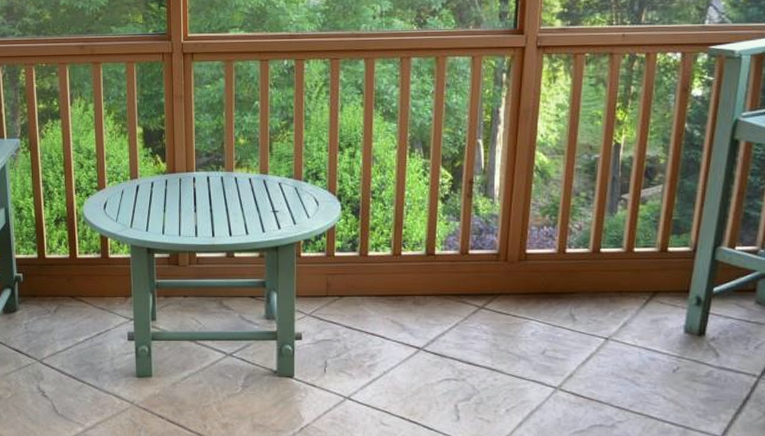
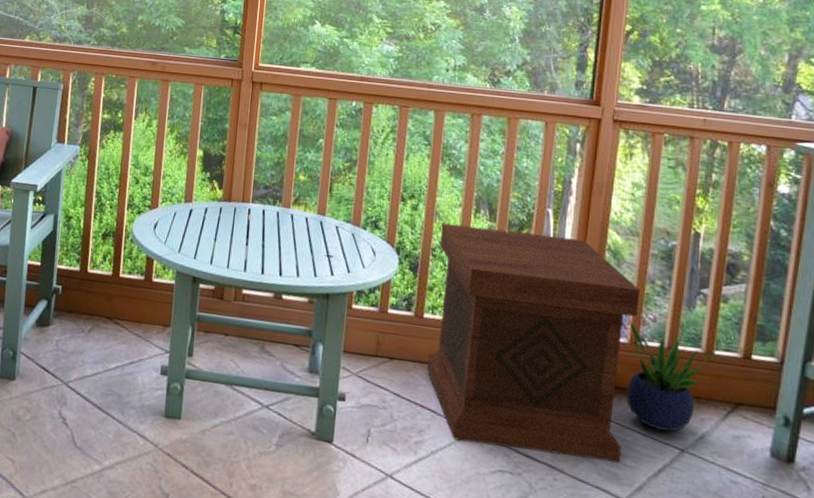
side table: none [374,165,567,359] -> present [426,223,641,463]
potted plant: none [556,231,638,324] -> present [626,319,719,432]

